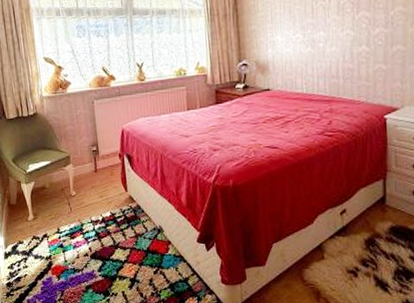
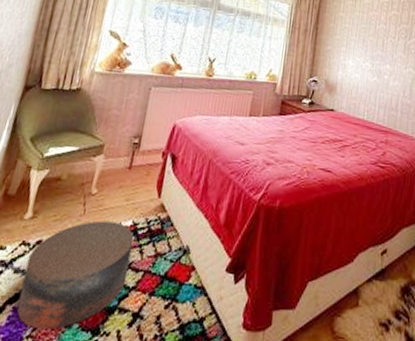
stool: none [41,214,119,294] -> present [16,220,134,329]

